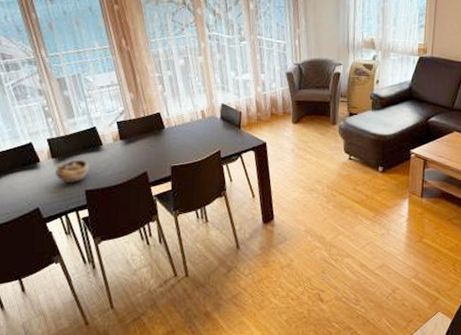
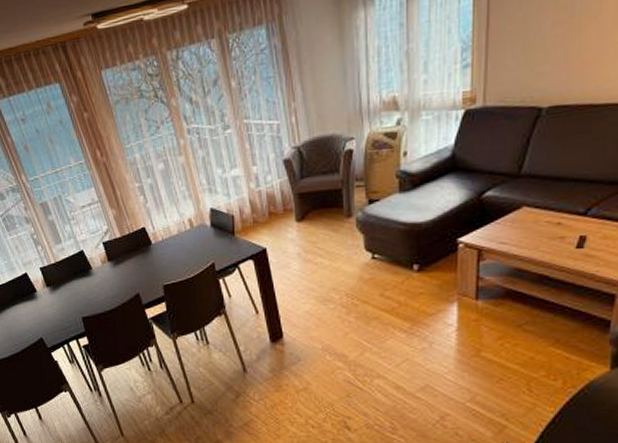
bowl: present [56,159,90,184] -> none [52,286,83,312]

